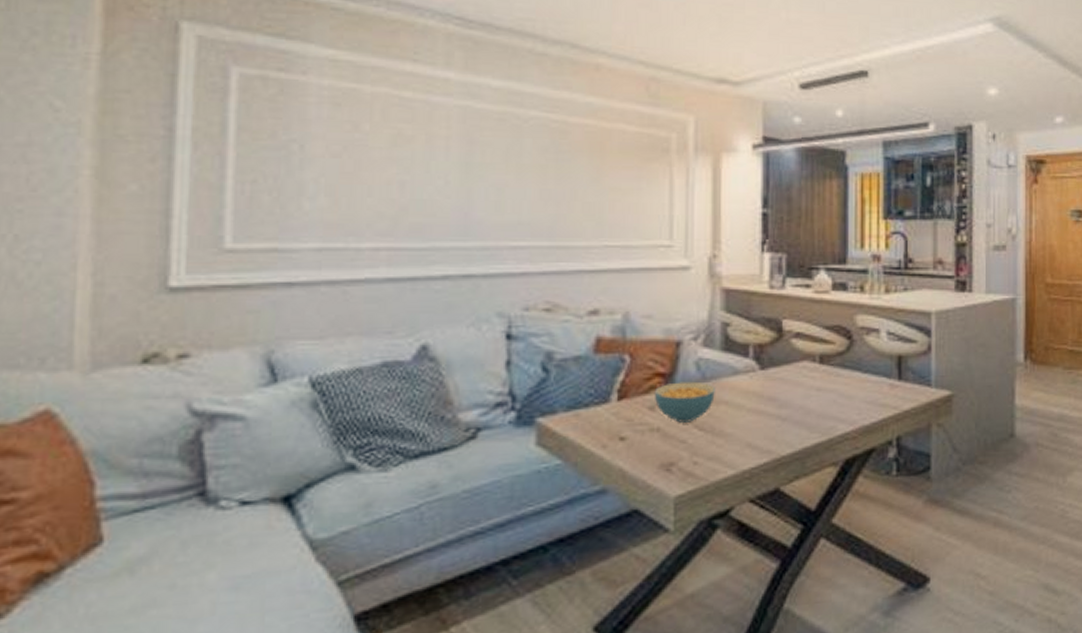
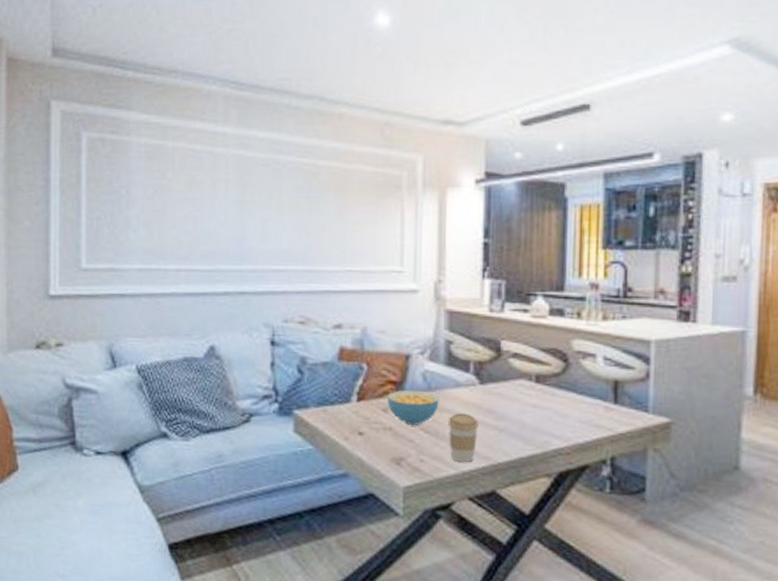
coffee cup: none [725,404,759,461] -> present [448,413,479,463]

